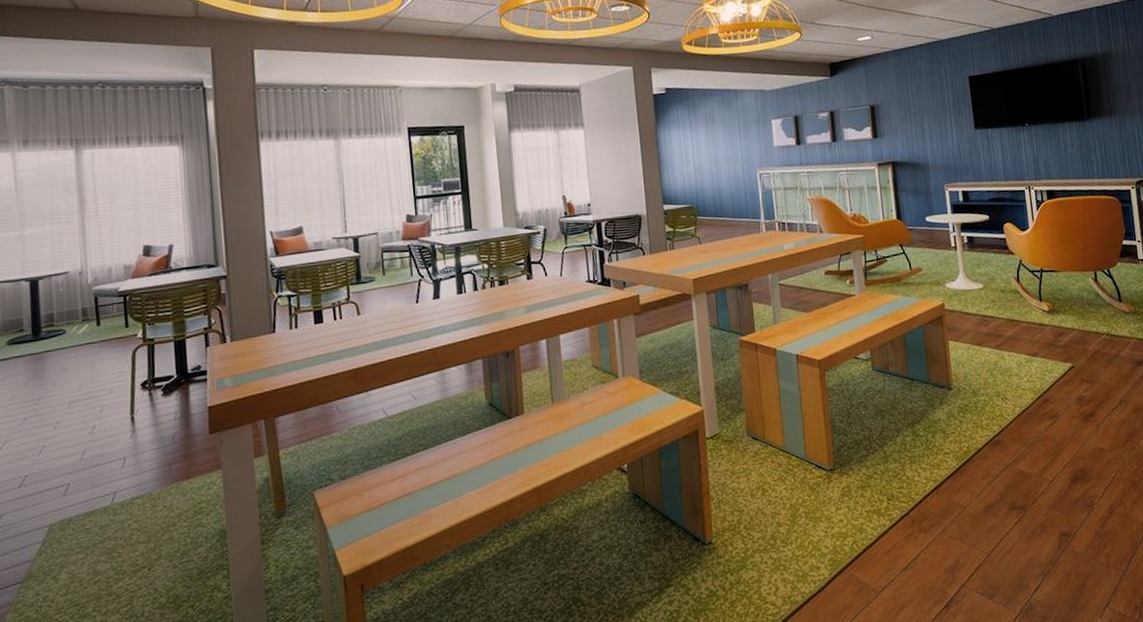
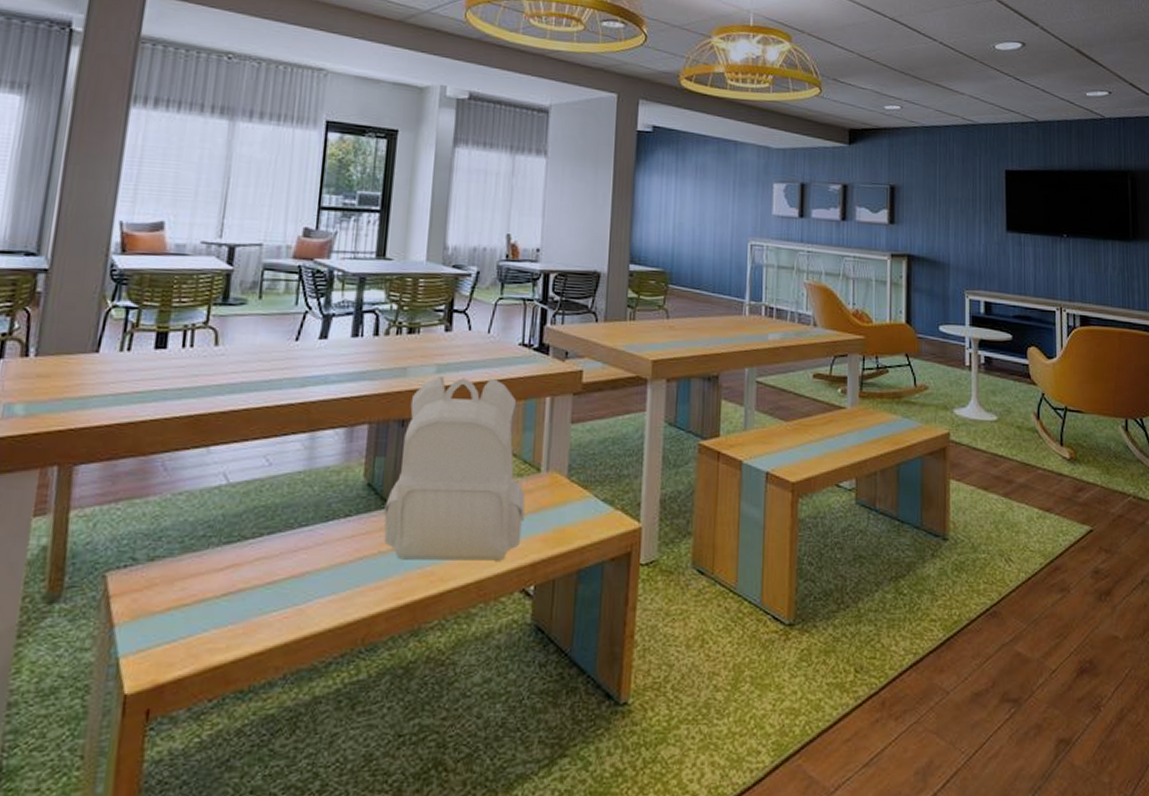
backpack: none [505,311,612,457] -> present [384,375,526,561]

